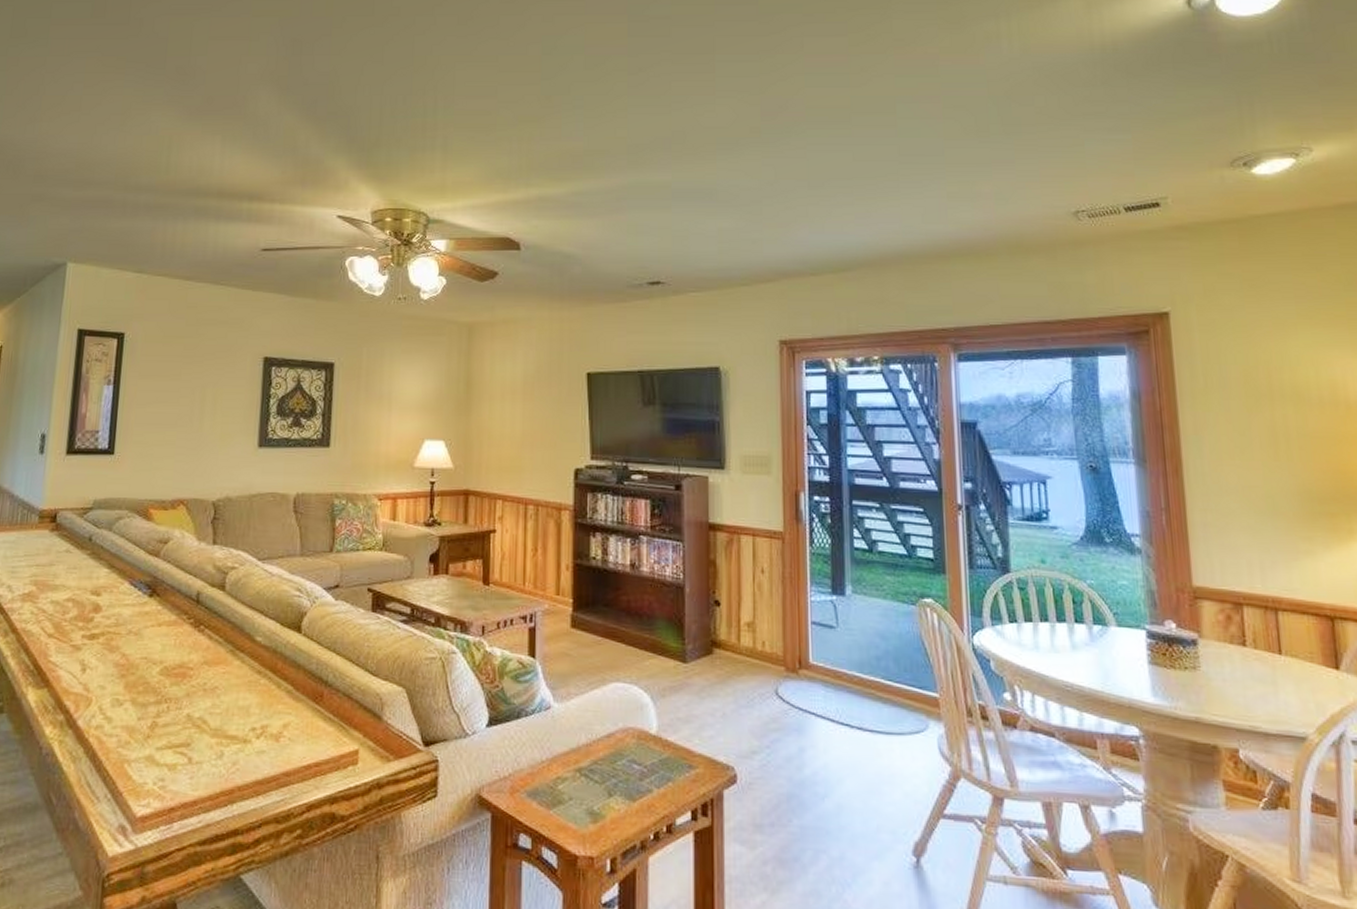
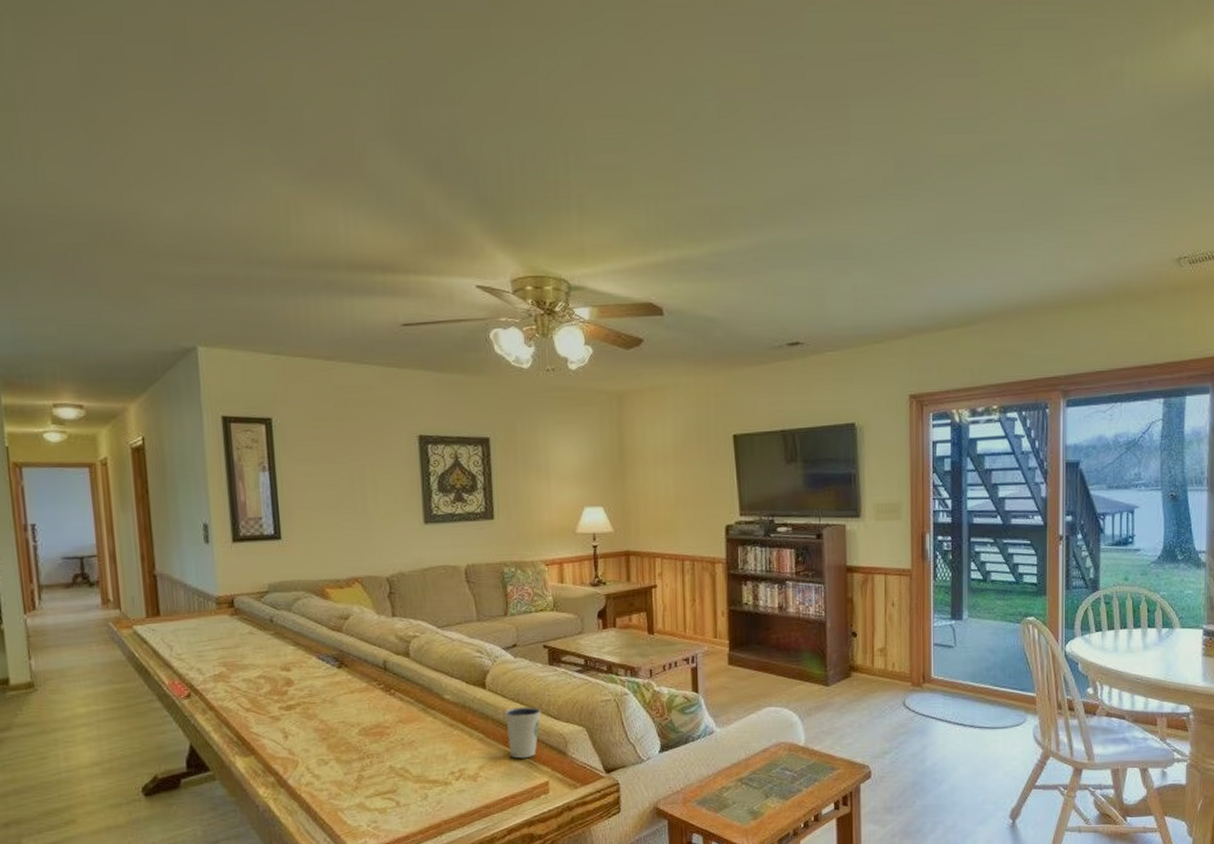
dixie cup: none [318,657,358,720] -> present [504,707,541,759]

